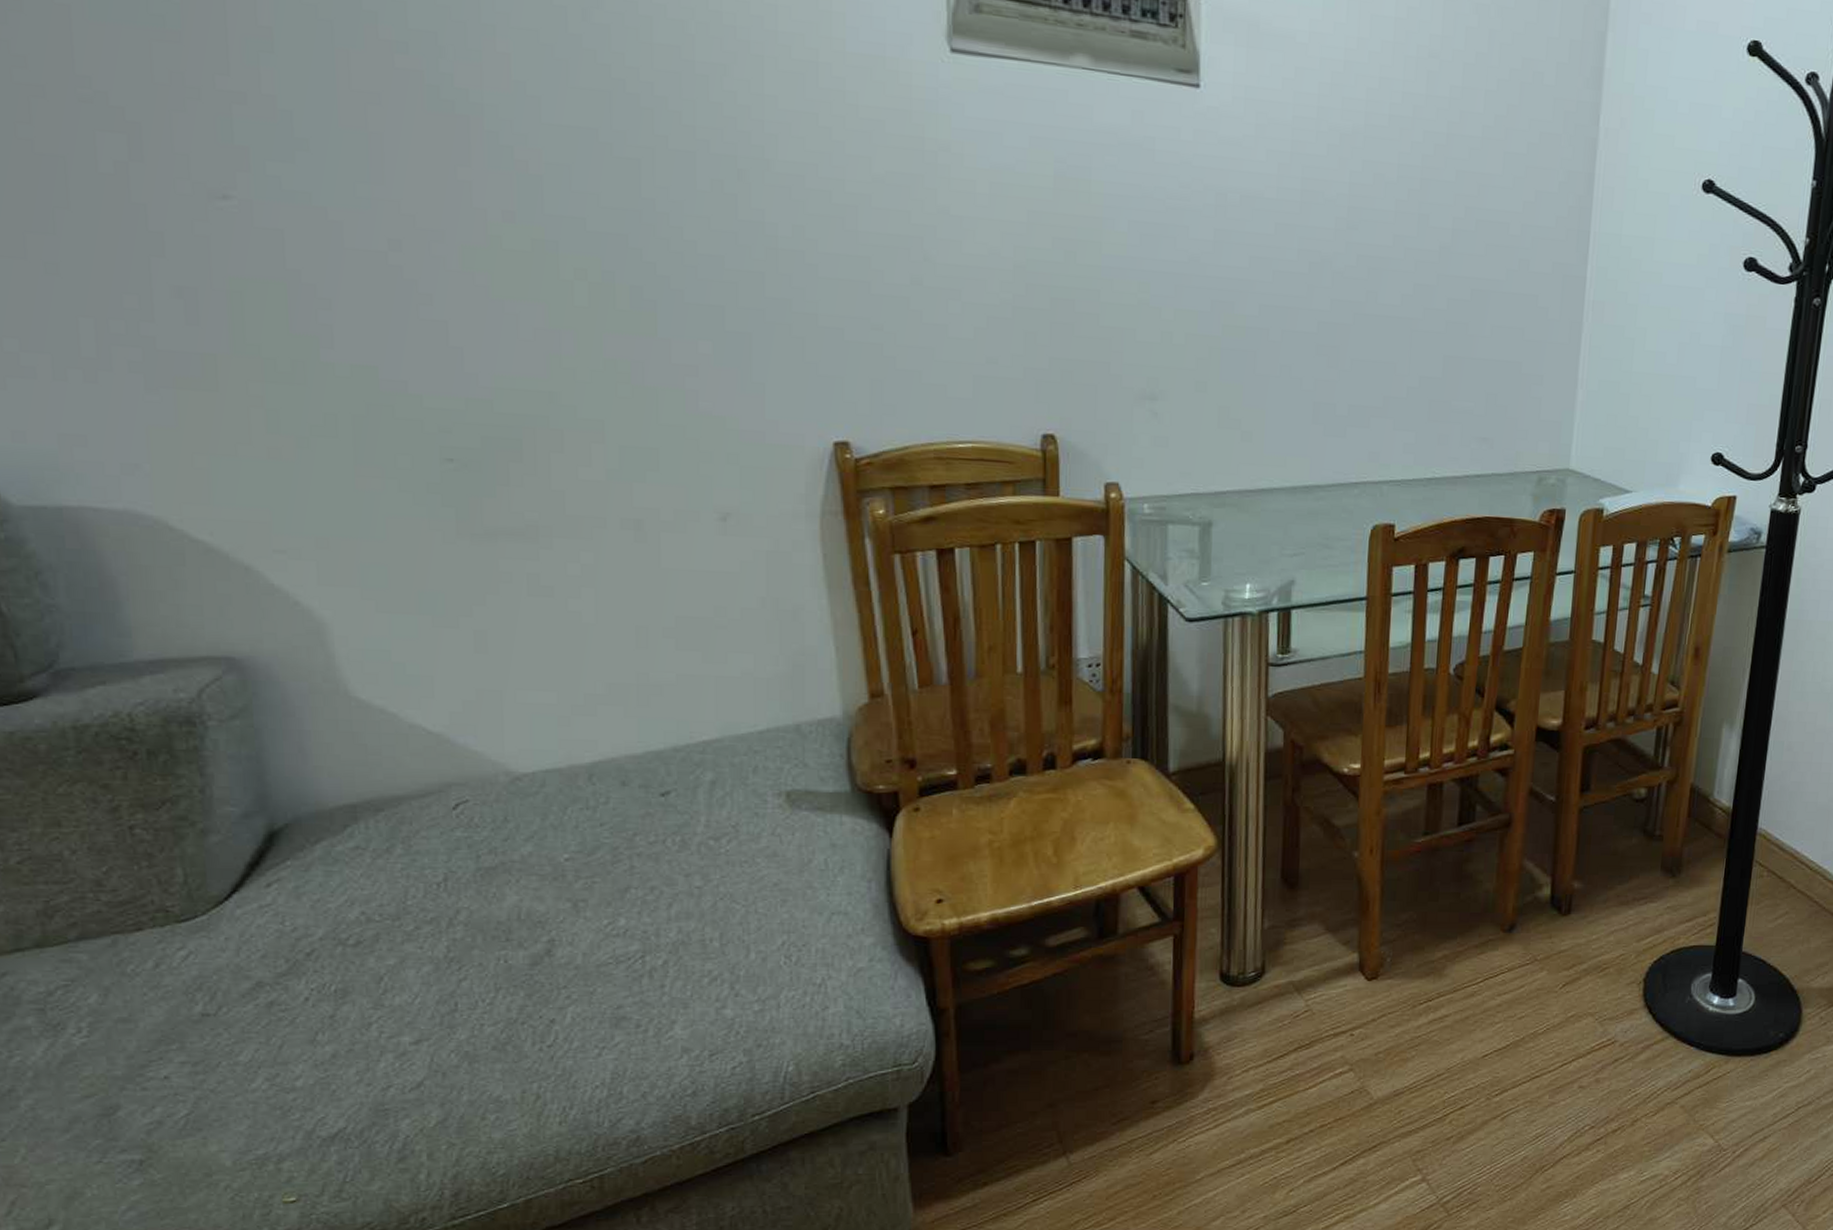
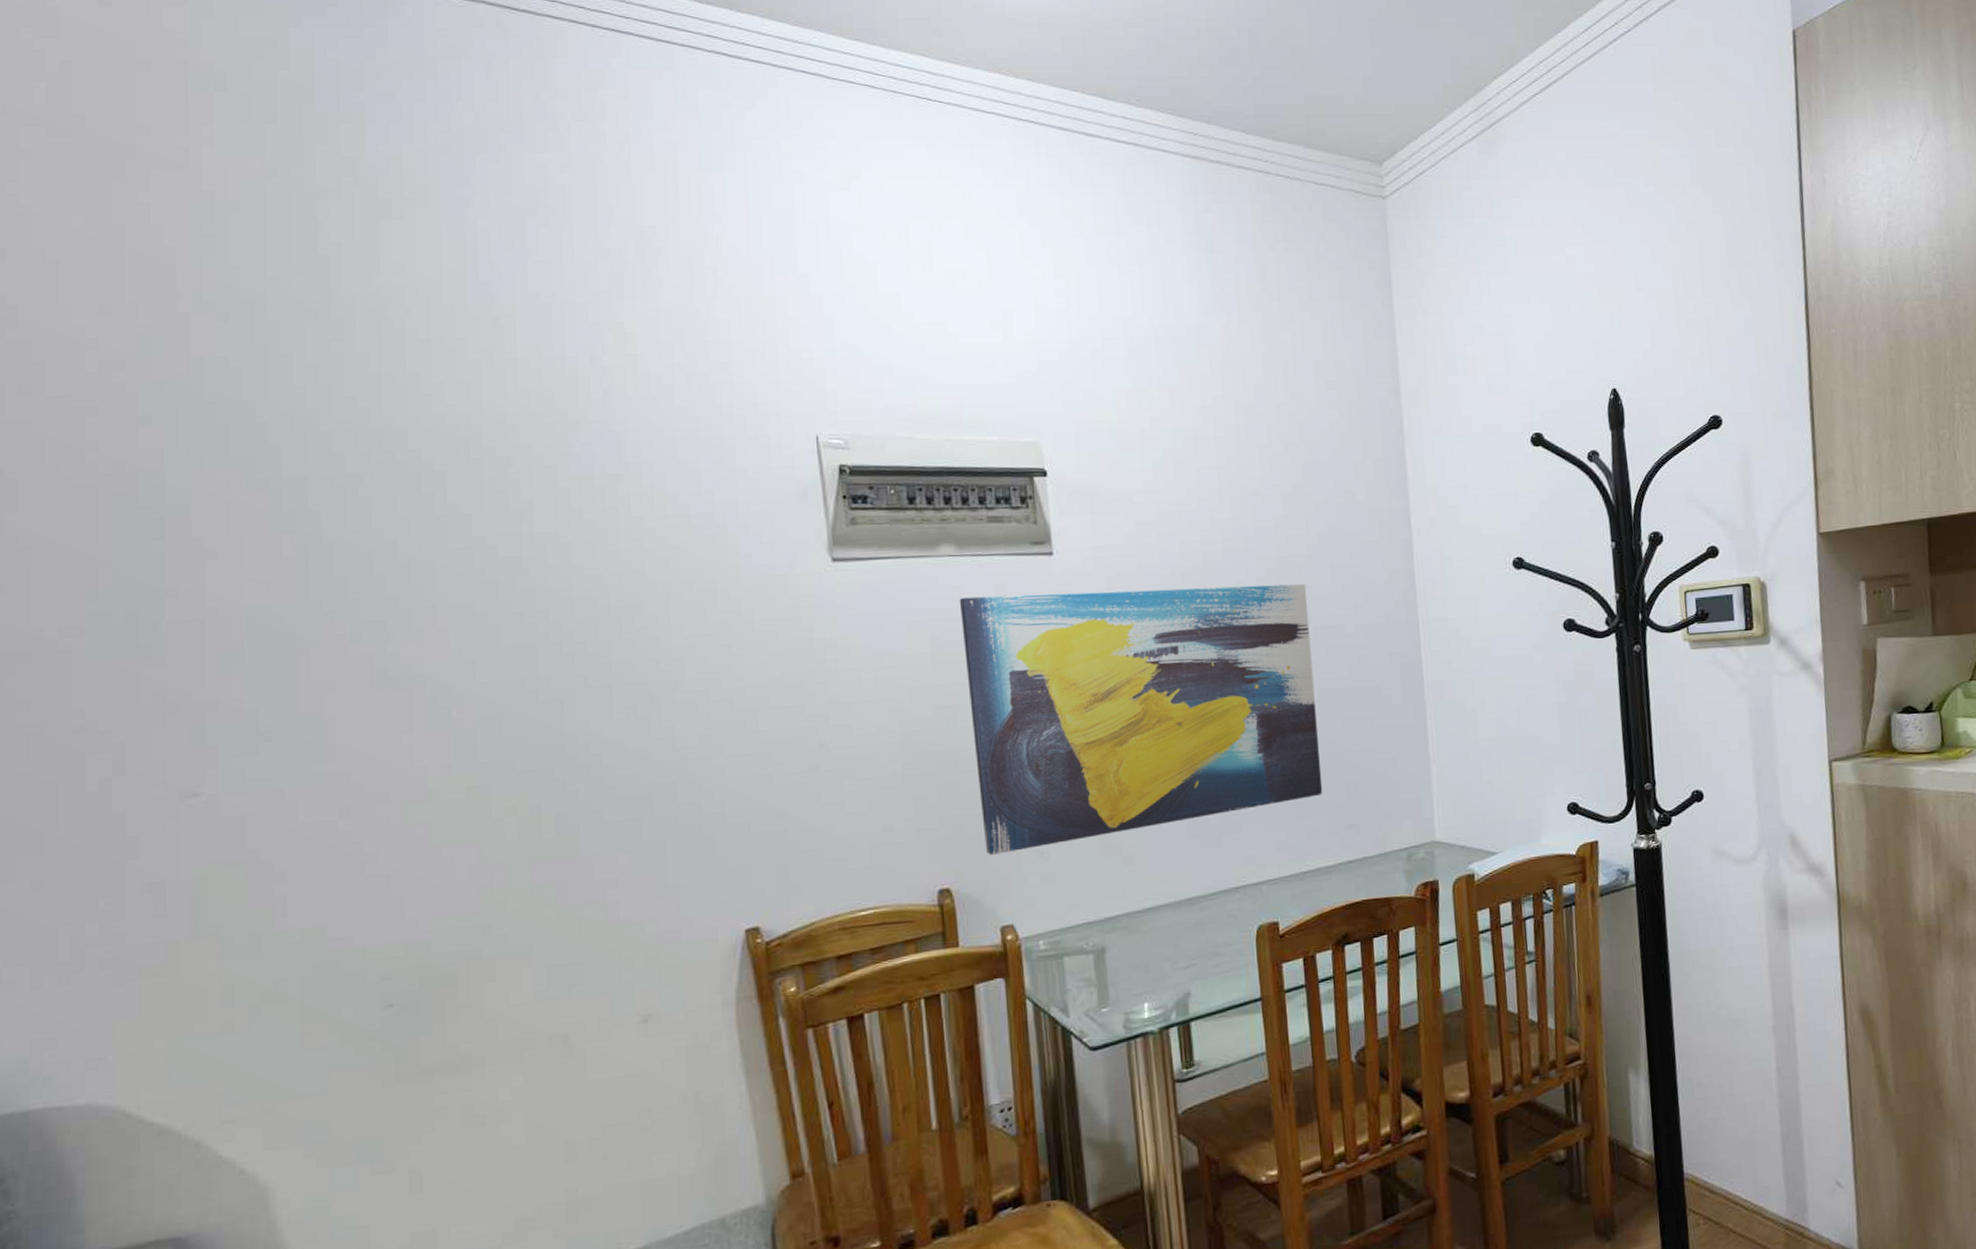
wall art: none [1090,119,1475,408] -> present [959,583,1323,855]

